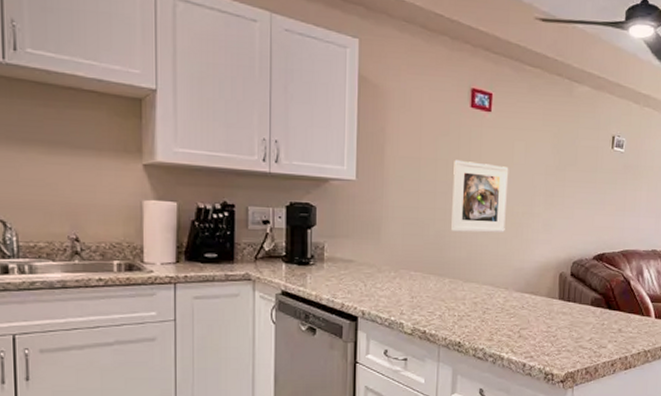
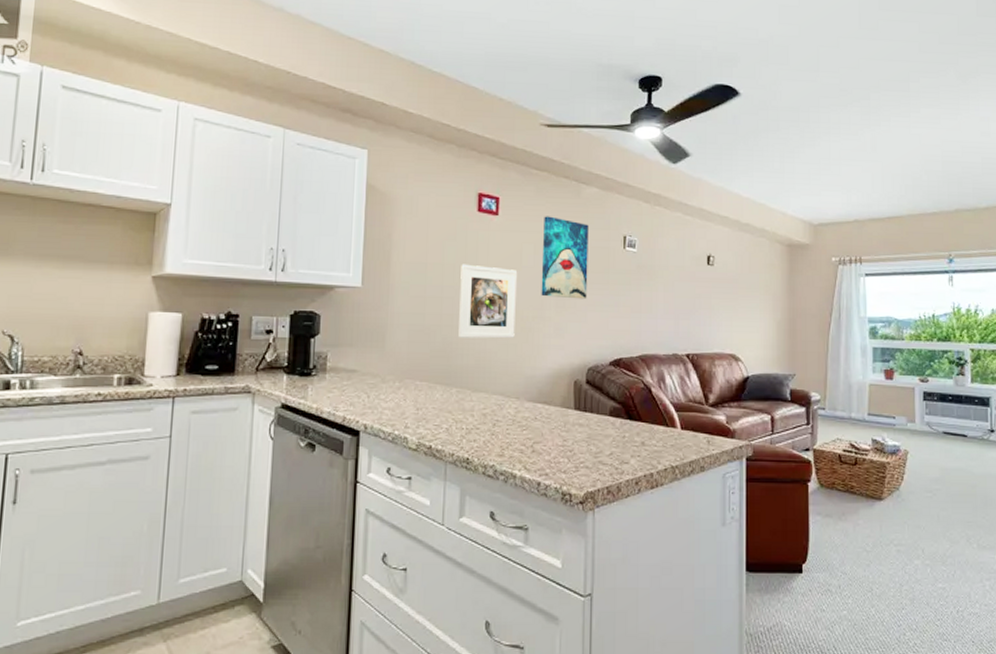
wall art: none [531,114,579,197] -> present [541,216,589,299]

